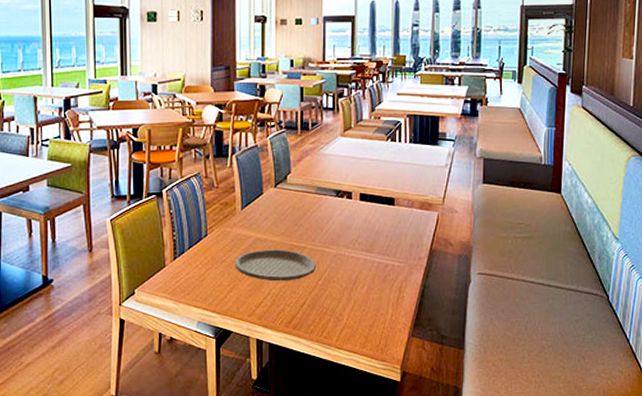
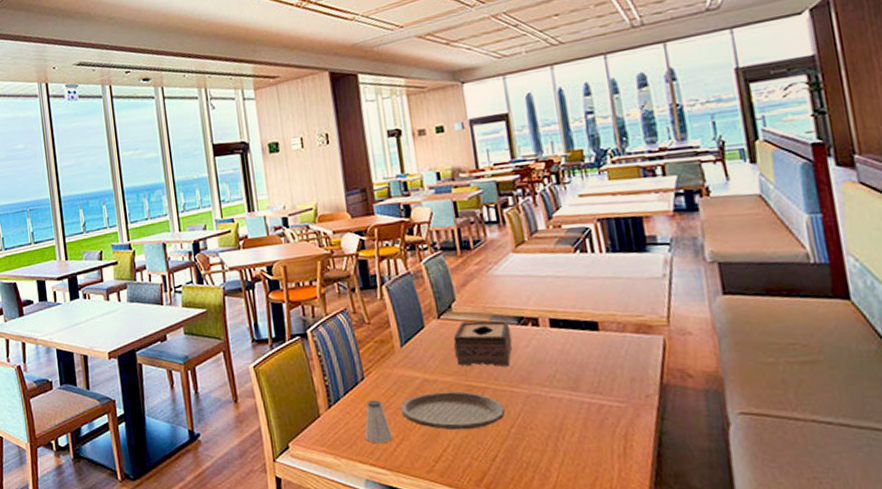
saltshaker: none [201,254,225,291] -> present [364,400,393,444]
tissue box: none [284,192,330,230] -> present [453,321,513,367]

